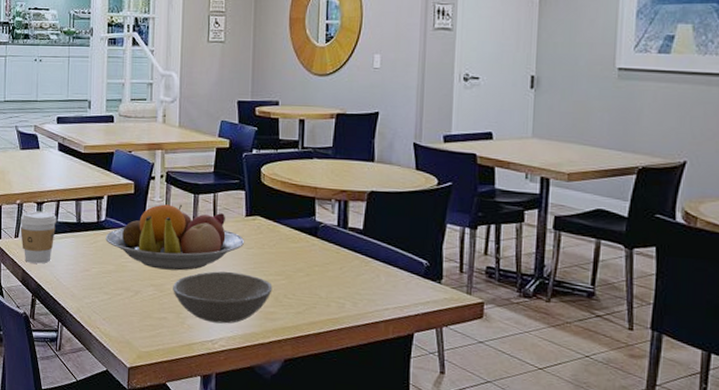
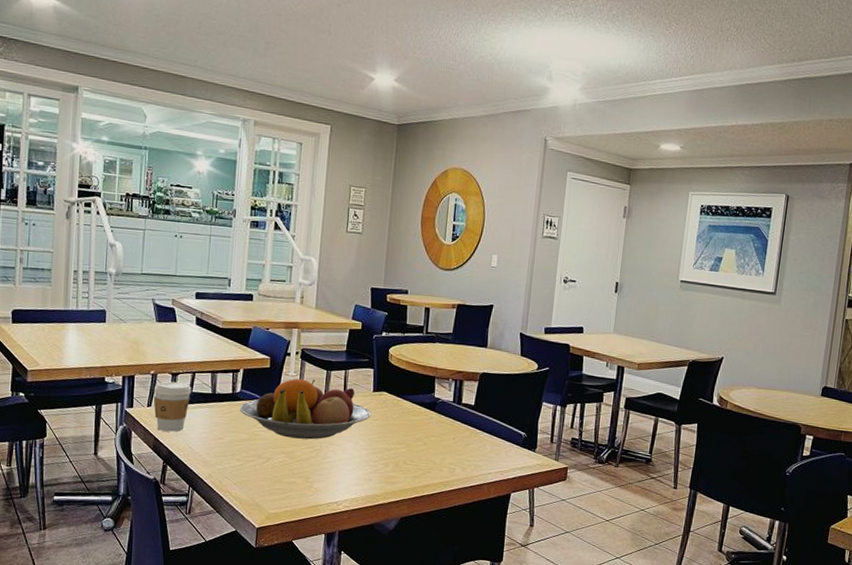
soup bowl: present [173,271,273,324] -> none [302,440,394,487]

